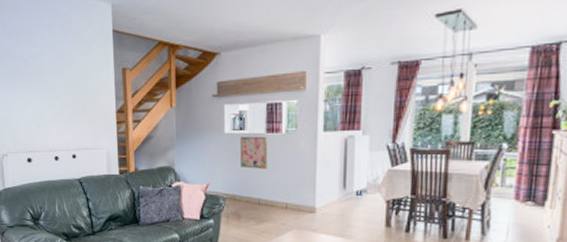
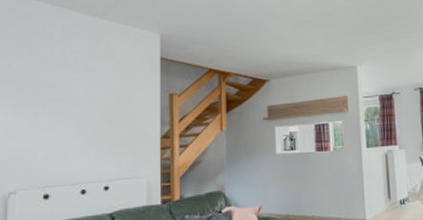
wall art: present [241,136,268,169] -> none [292,155,319,187]

